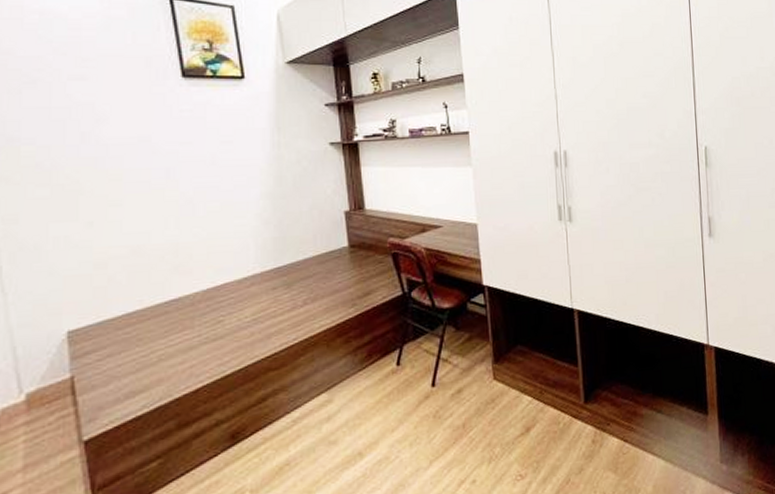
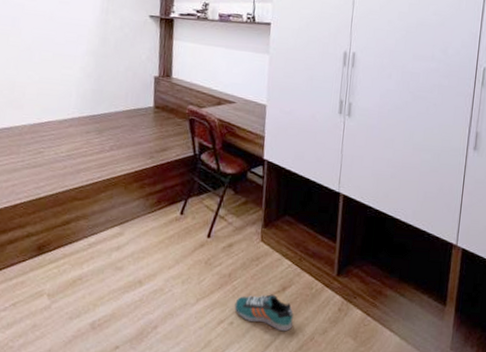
sneaker: none [474,438,543,480] -> present [234,294,294,332]

